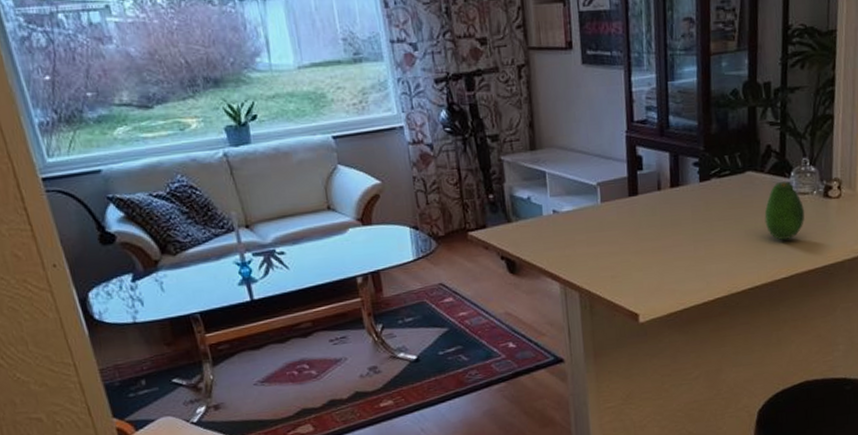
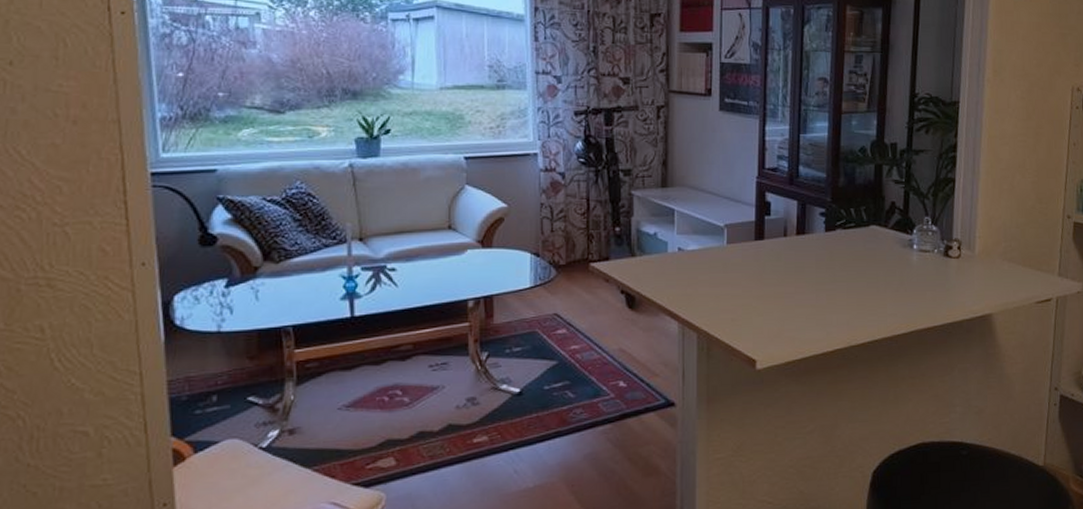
fruit: present [764,181,805,240] -> none [886,238,926,295]

